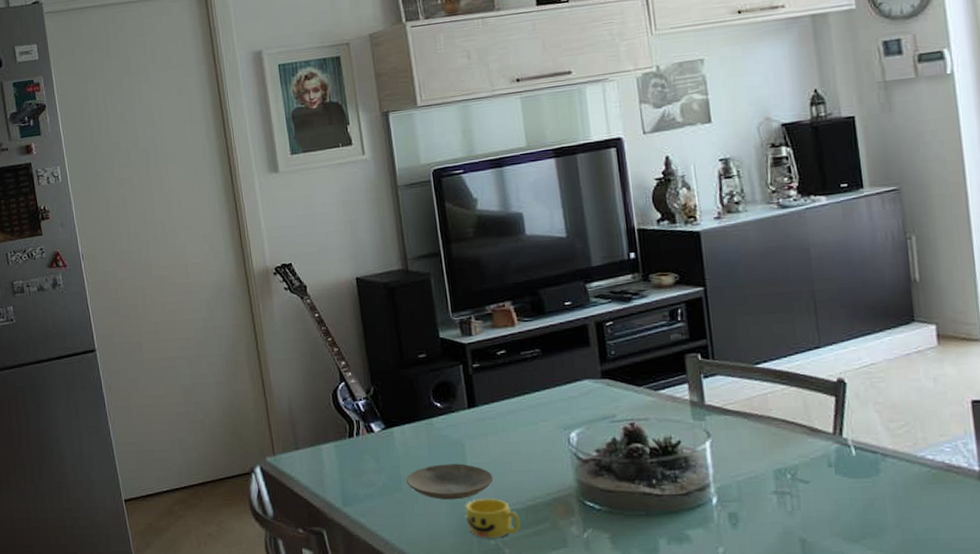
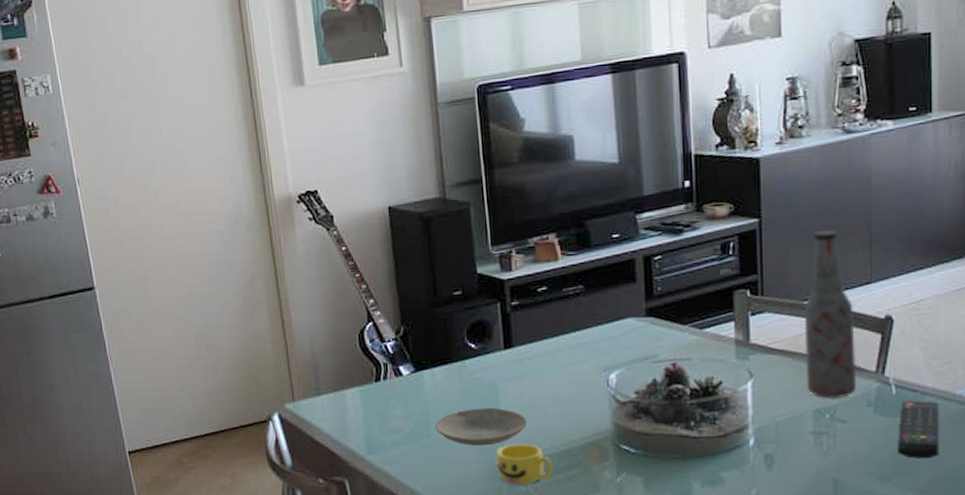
bottle: none [755,298,816,460] -> present [803,230,857,400]
remote control: none [862,462,907,521] -> present [897,400,939,459]

